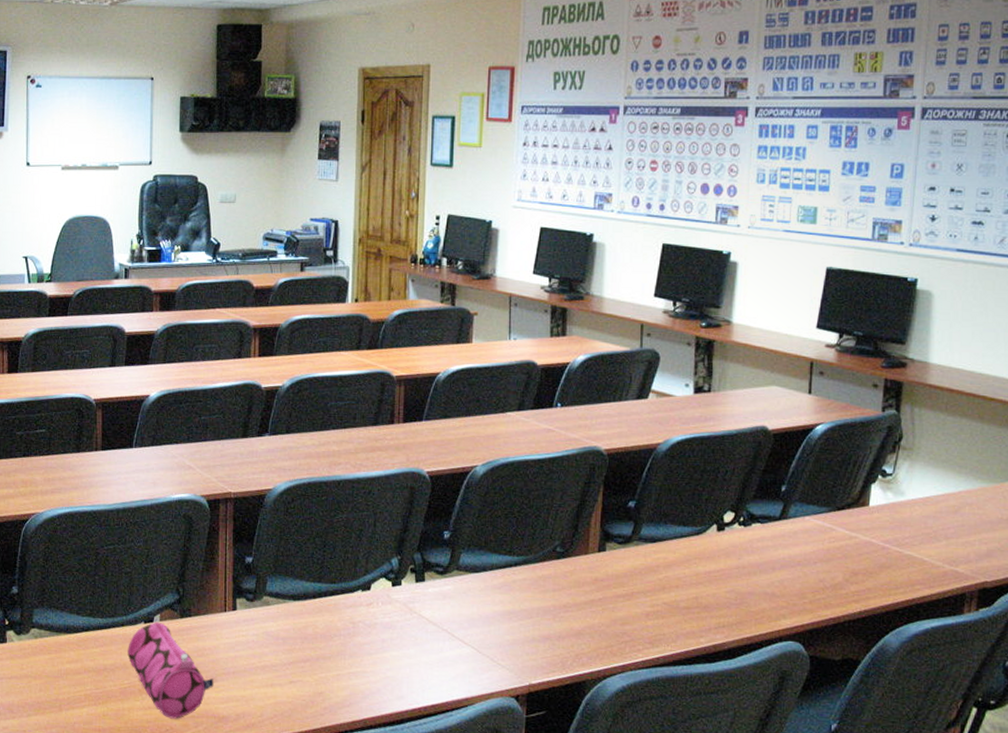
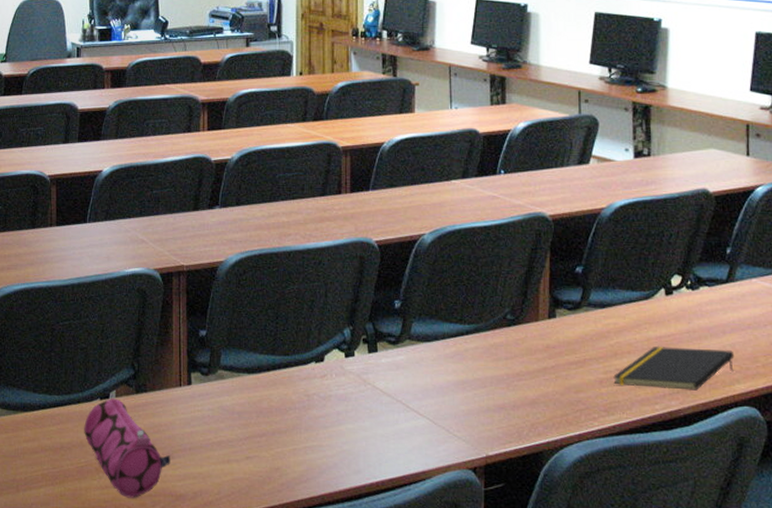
notepad: none [660,580,783,625] -> present [613,345,735,391]

